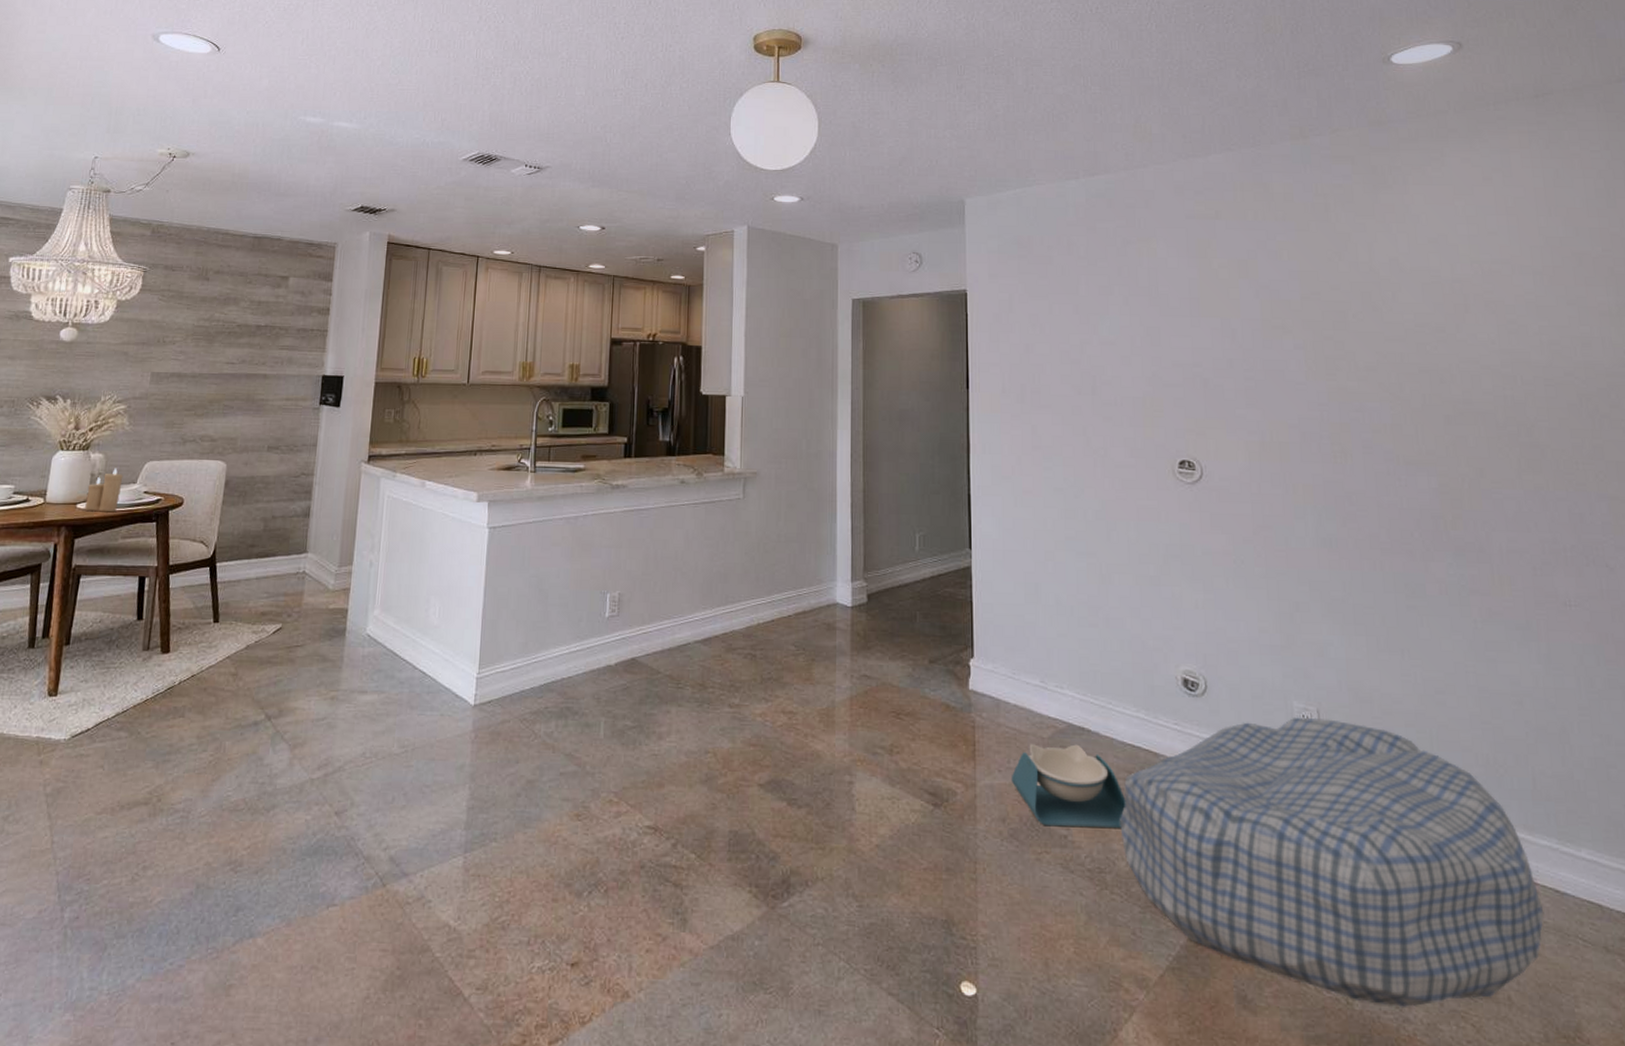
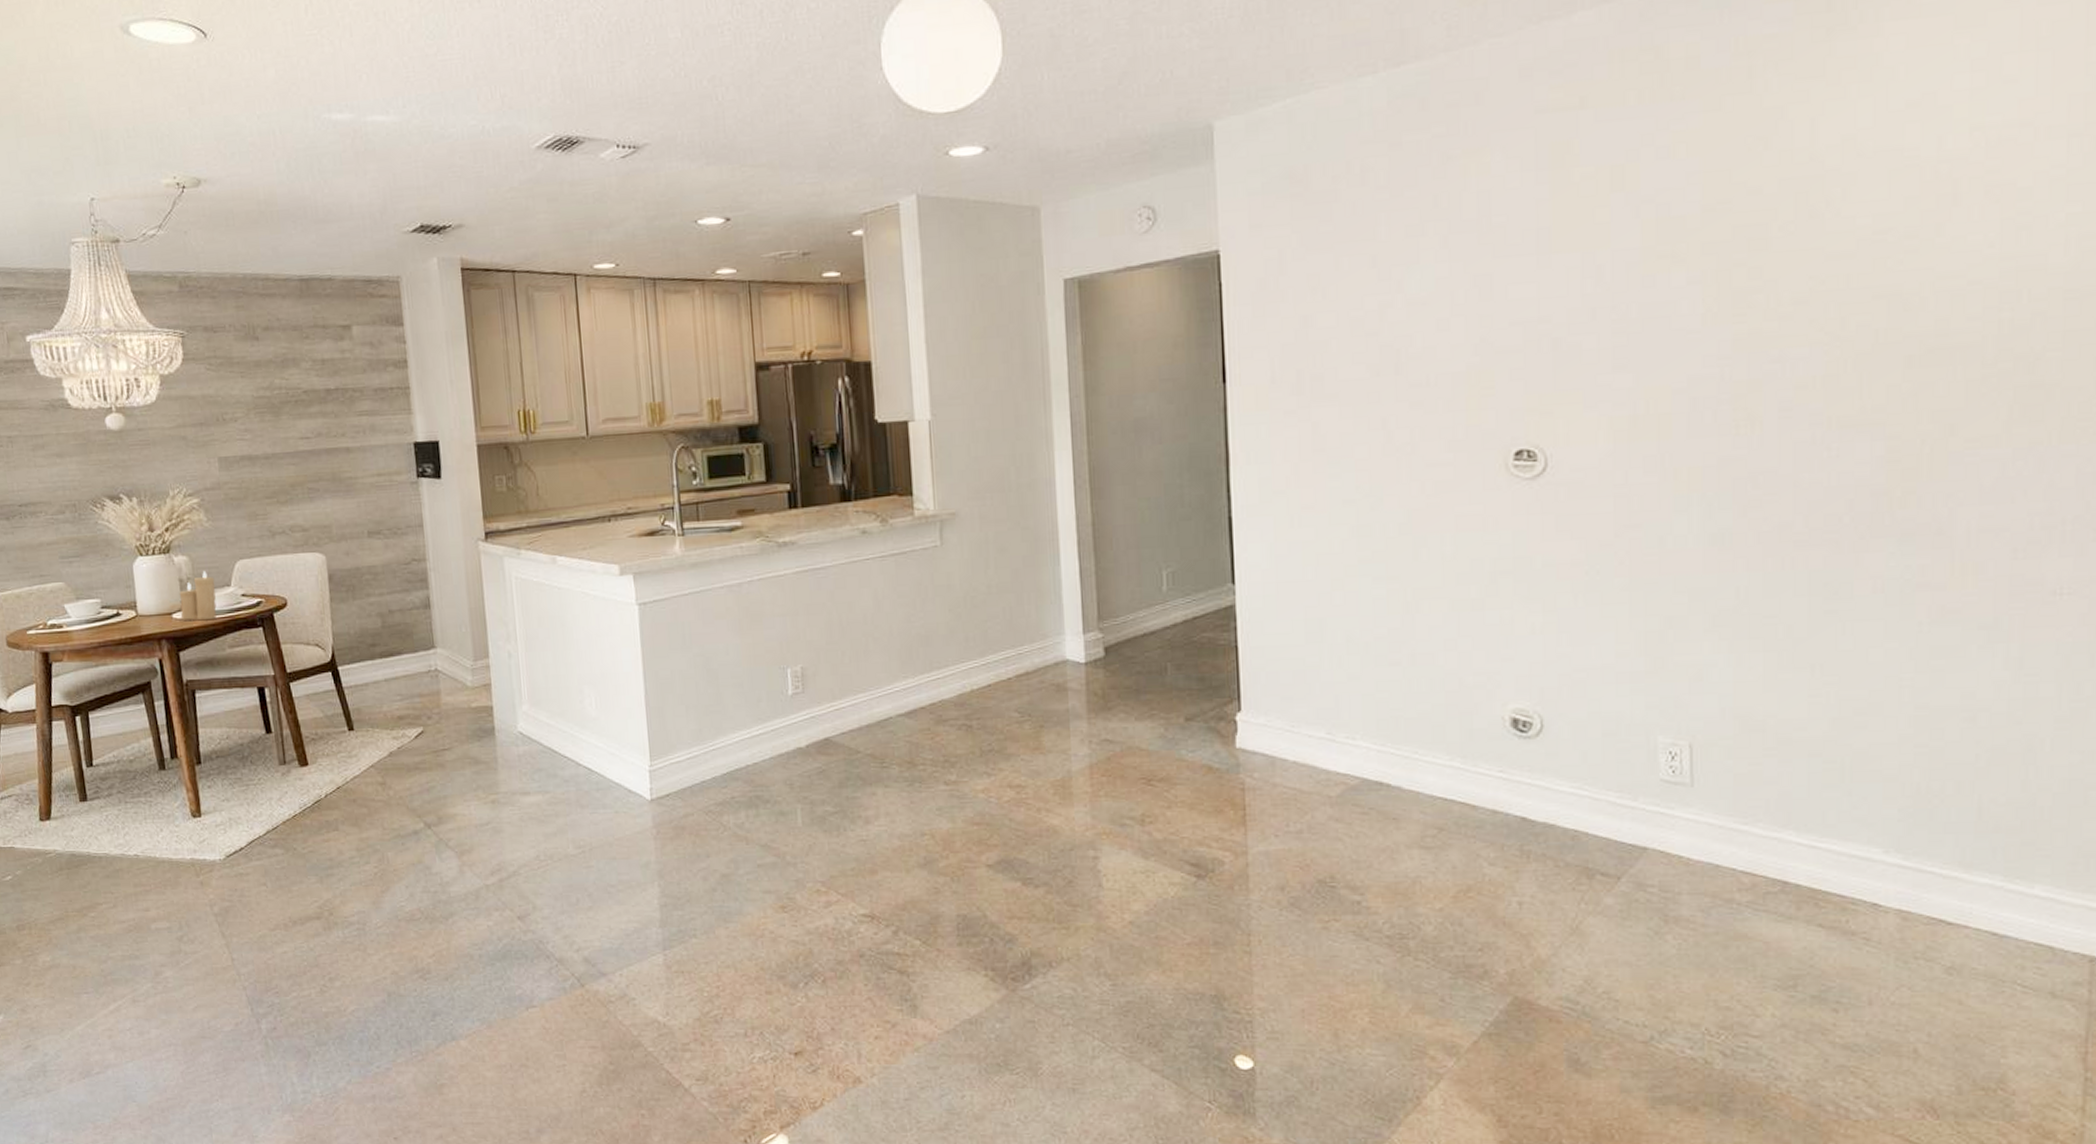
pet bowl: present [1011,744,1126,829] -> none [1290,801,1435,893]
dog bed: present [1120,717,1545,1007] -> none [1427,753,1974,1064]

